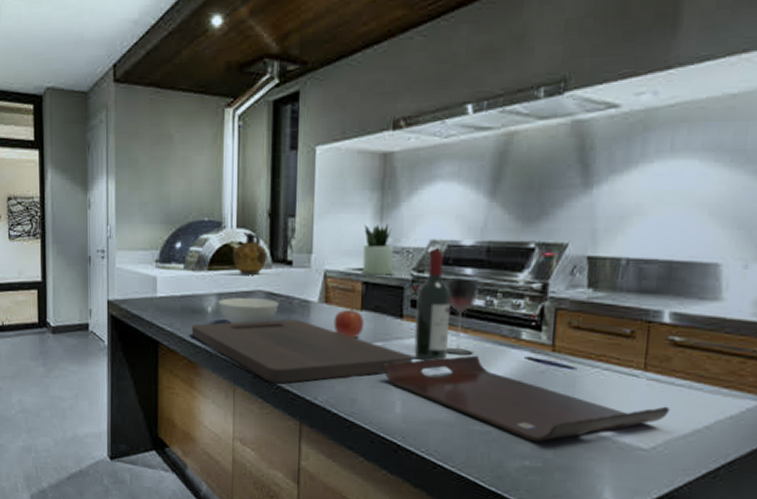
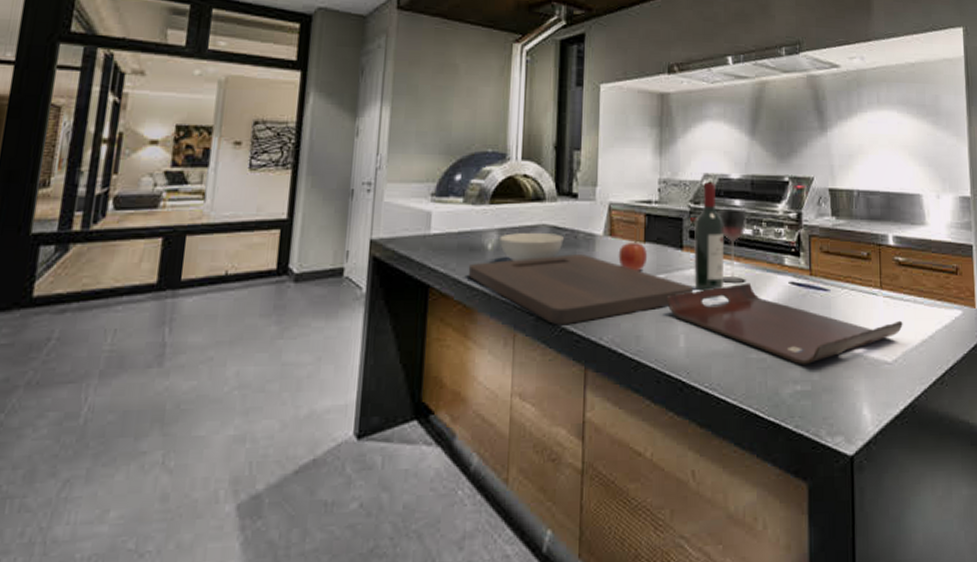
ceramic jug: present [232,232,267,276] -> none [516,164,553,210]
planter: present [359,223,396,277] -> none [642,158,675,209]

